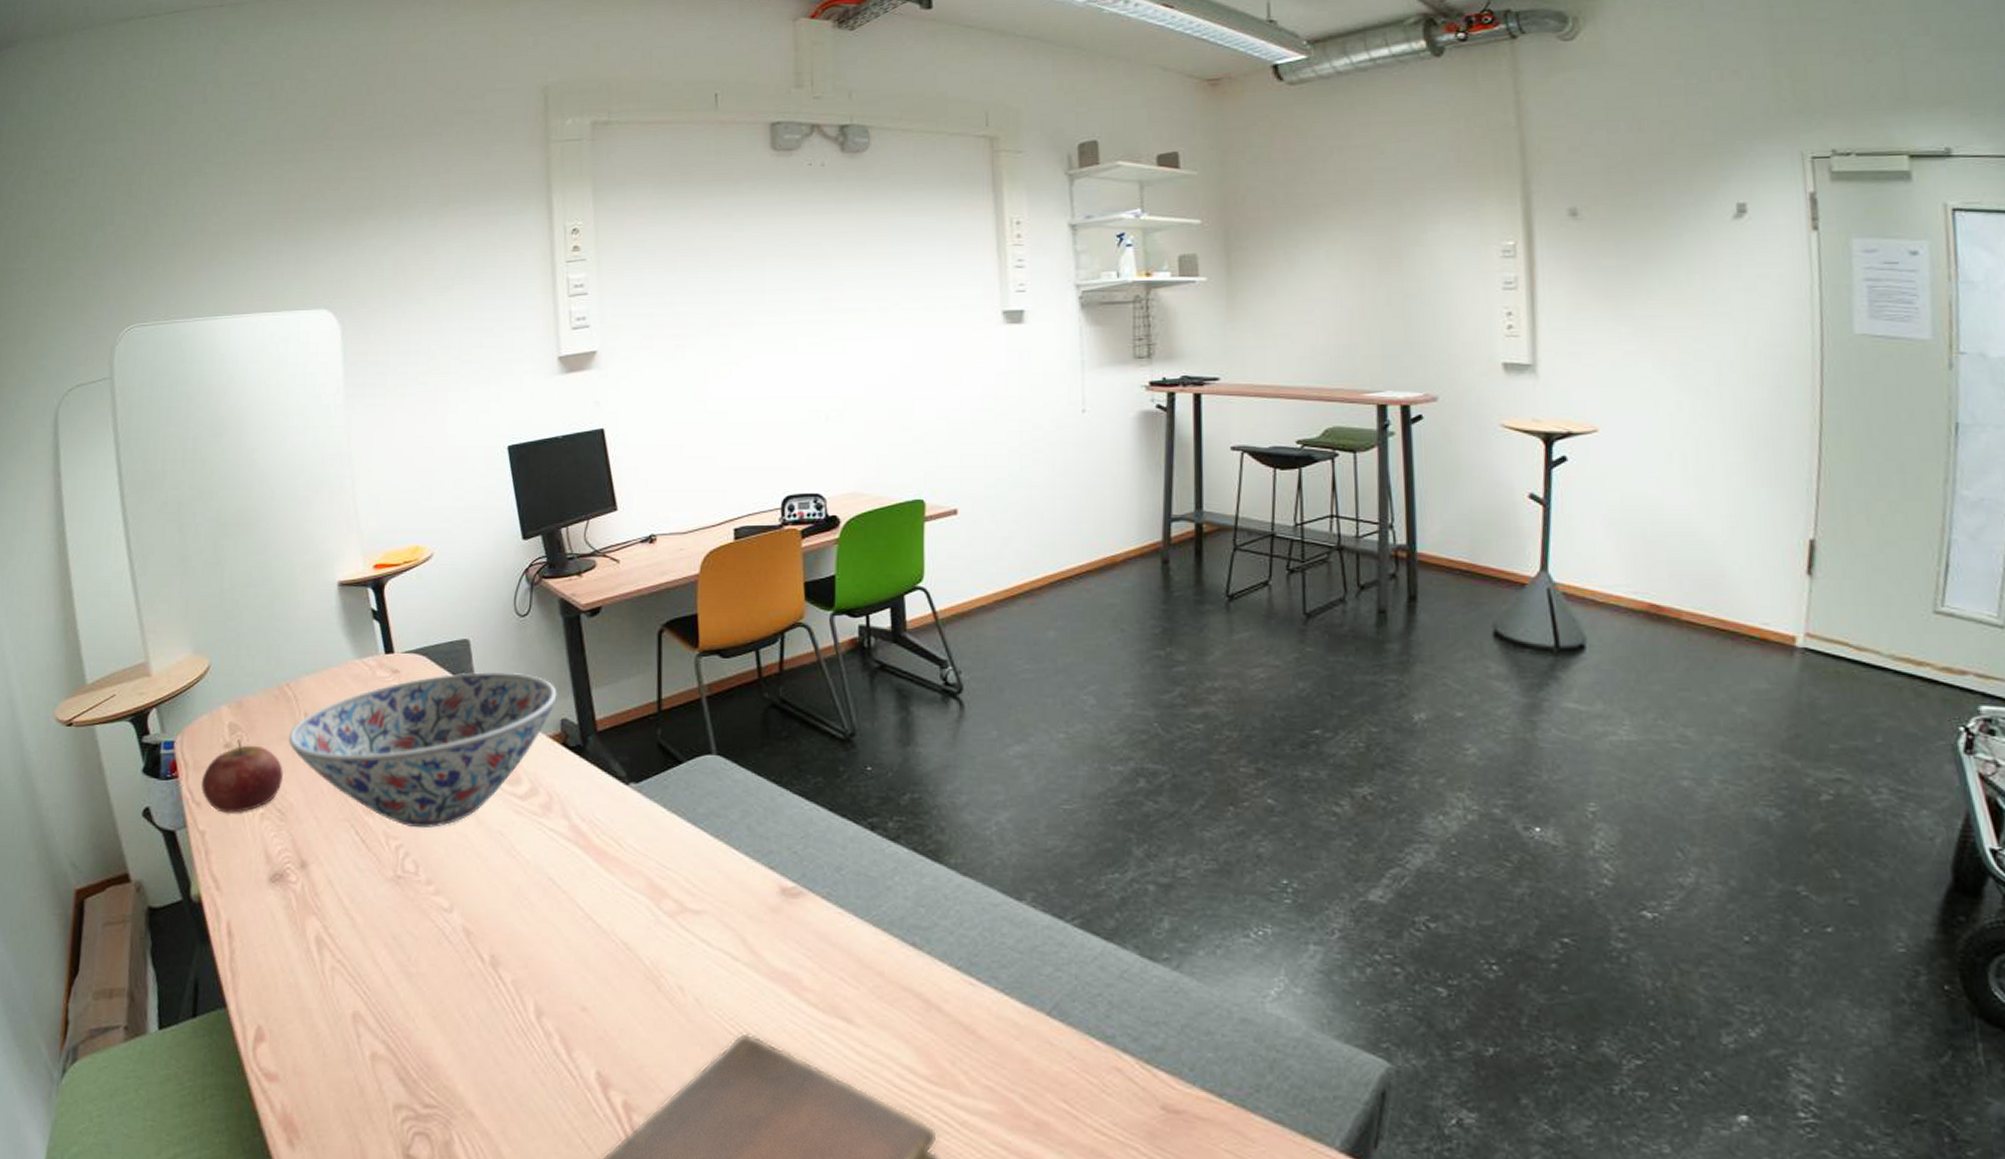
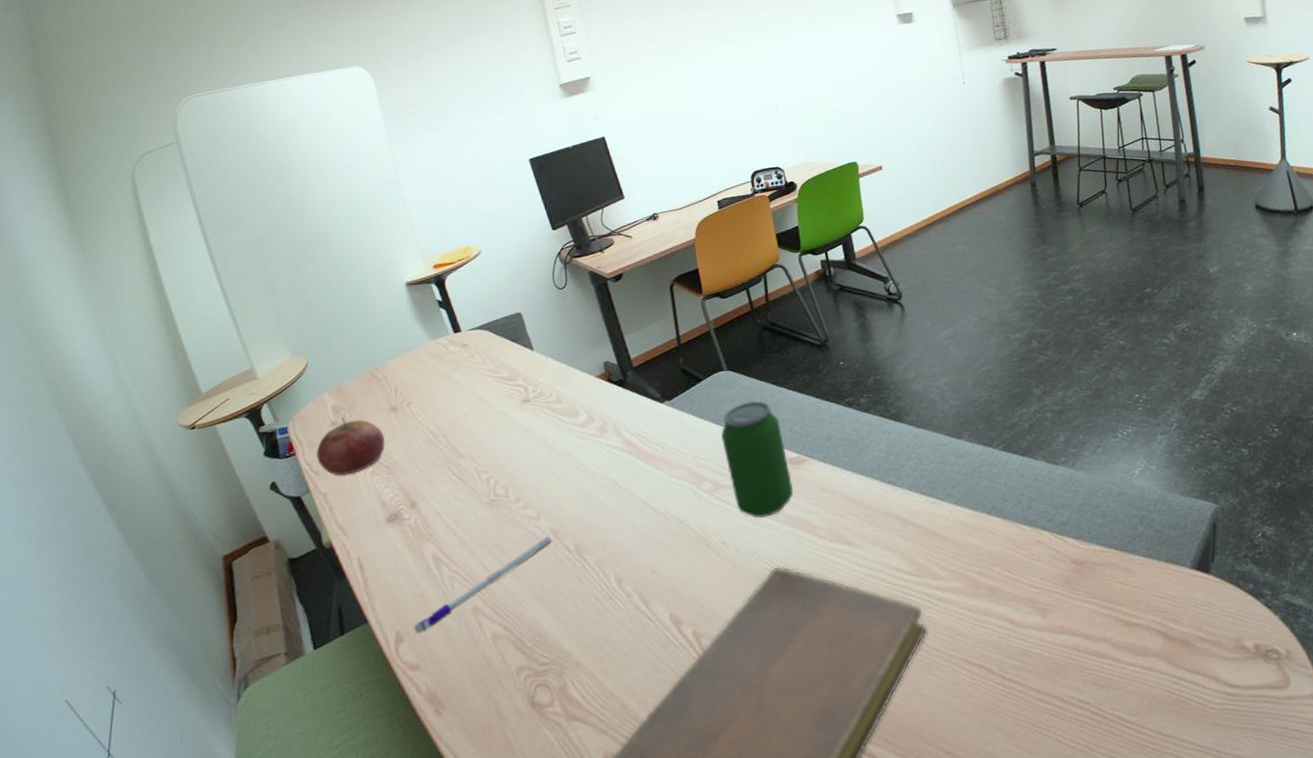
pen: none [278,936,463,1035] -> present [413,536,552,635]
bowl: present [288,672,557,828] -> none [384,332,598,462]
beverage can: none [697,802,782,963] -> present [721,401,793,518]

